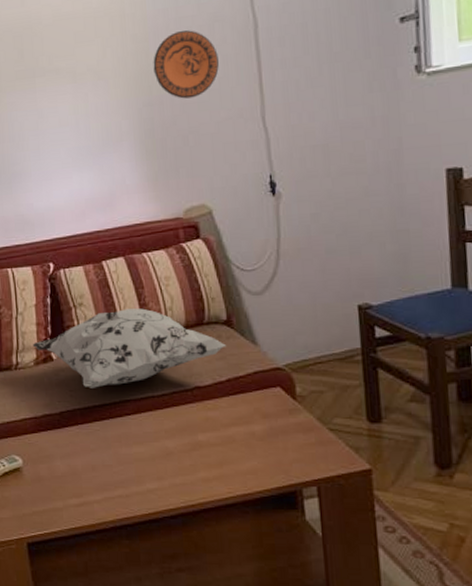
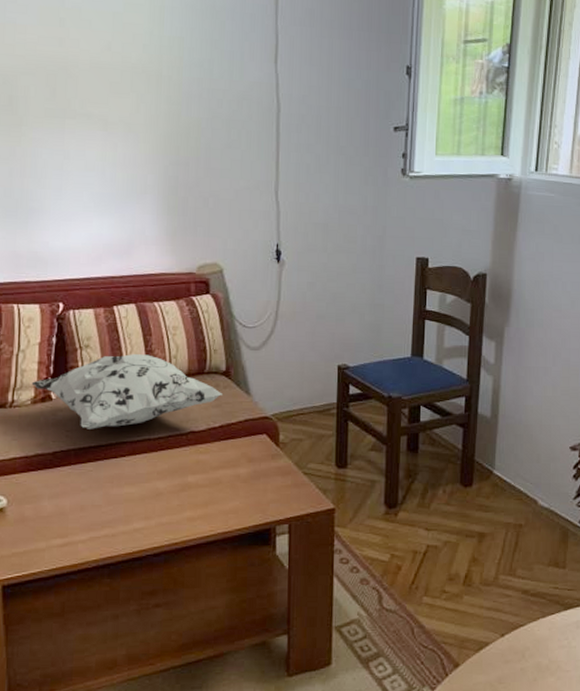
decorative plate: present [153,30,219,99] -> none [183,101,243,164]

